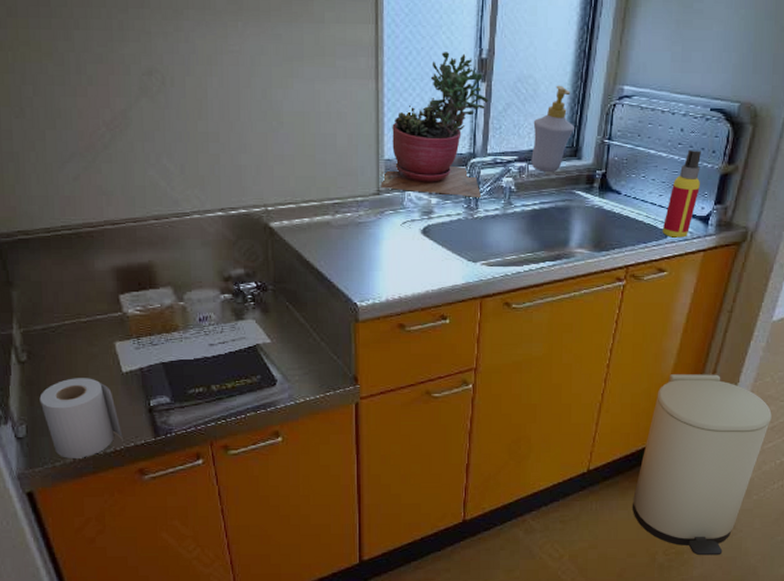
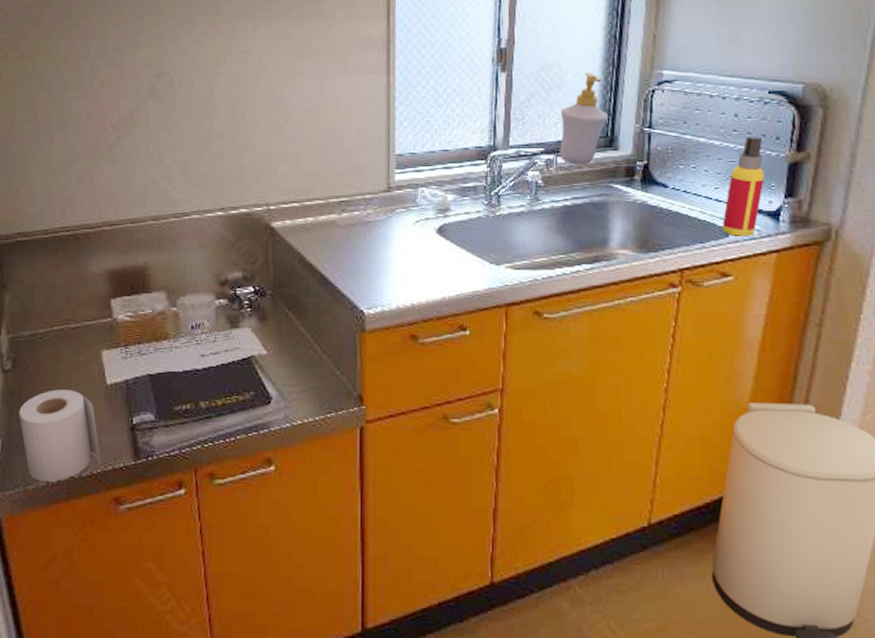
succulent plant: present [381,52,489,199] -> none [391,43,510,194]

